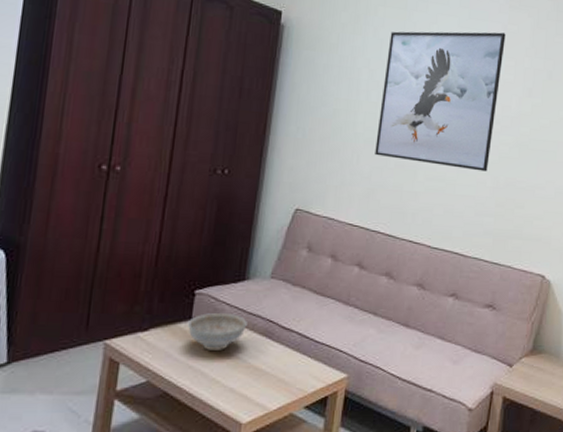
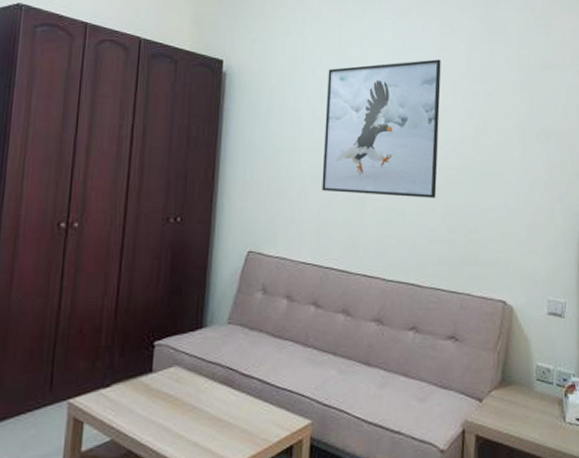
decorative bowl: present [188,312,247,351] -> none [149,362,207,404]

